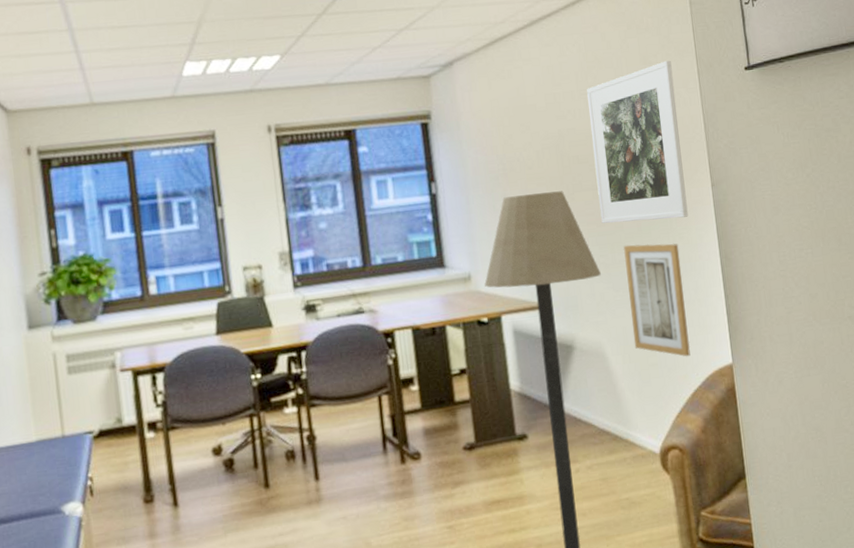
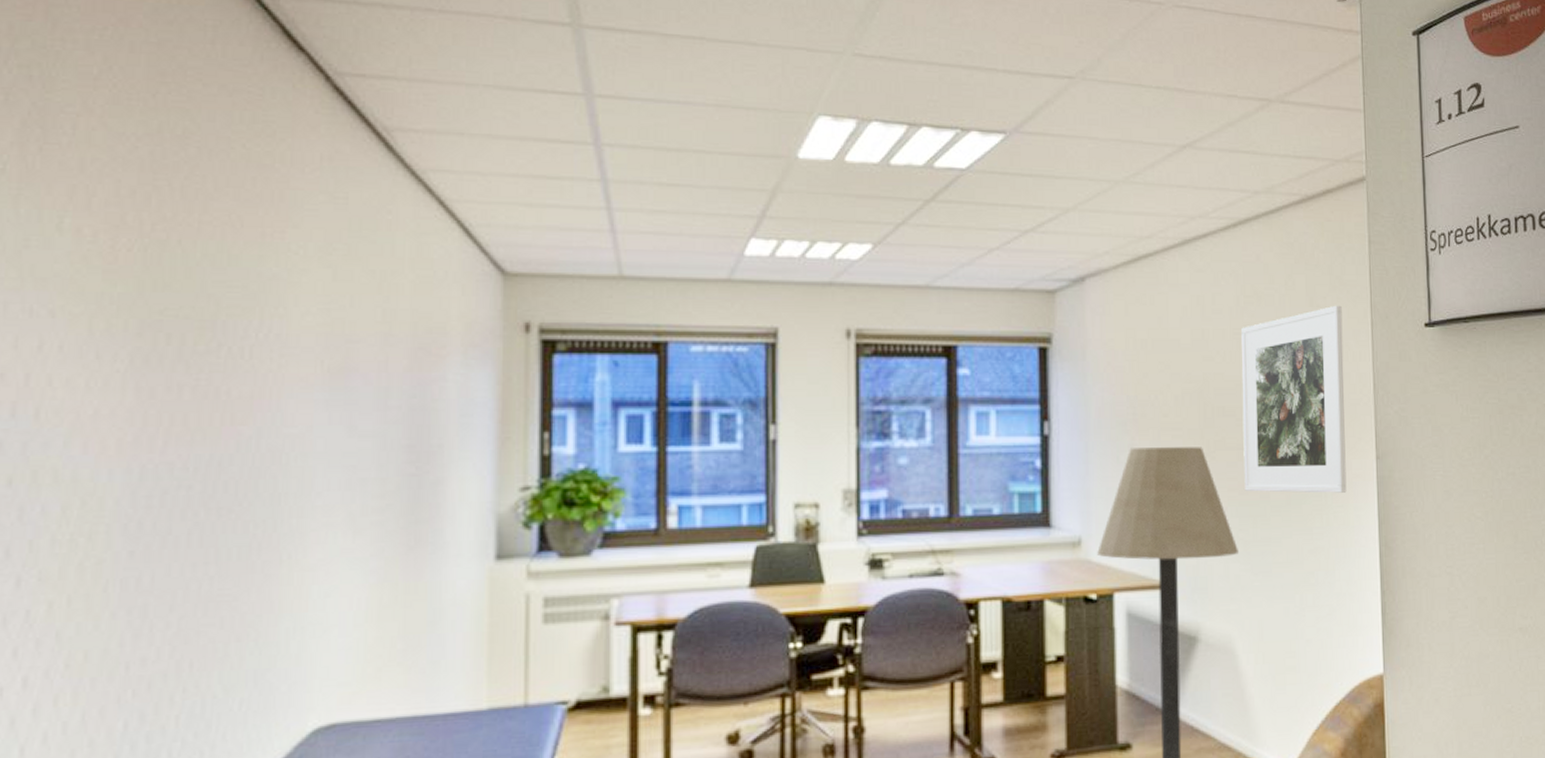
wall art: present [623,243,691,357] -> none [1267,520,1336,662]

